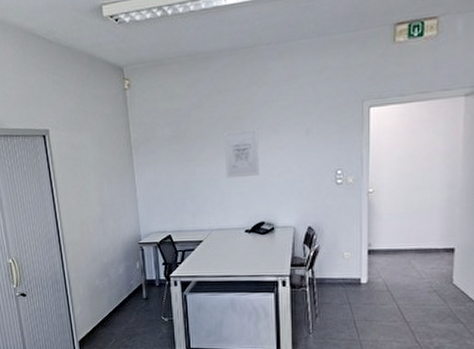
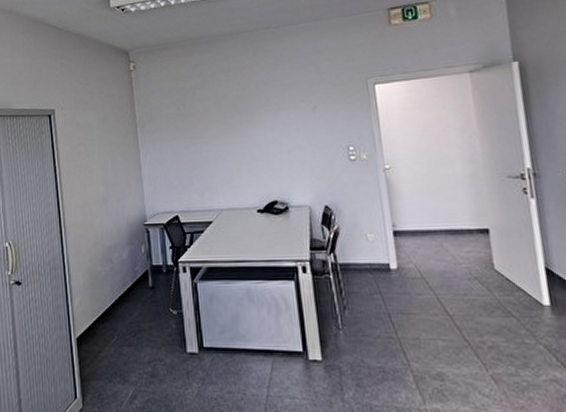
wall art: present [223,128,259,179] -> none [229,106,268,156]

